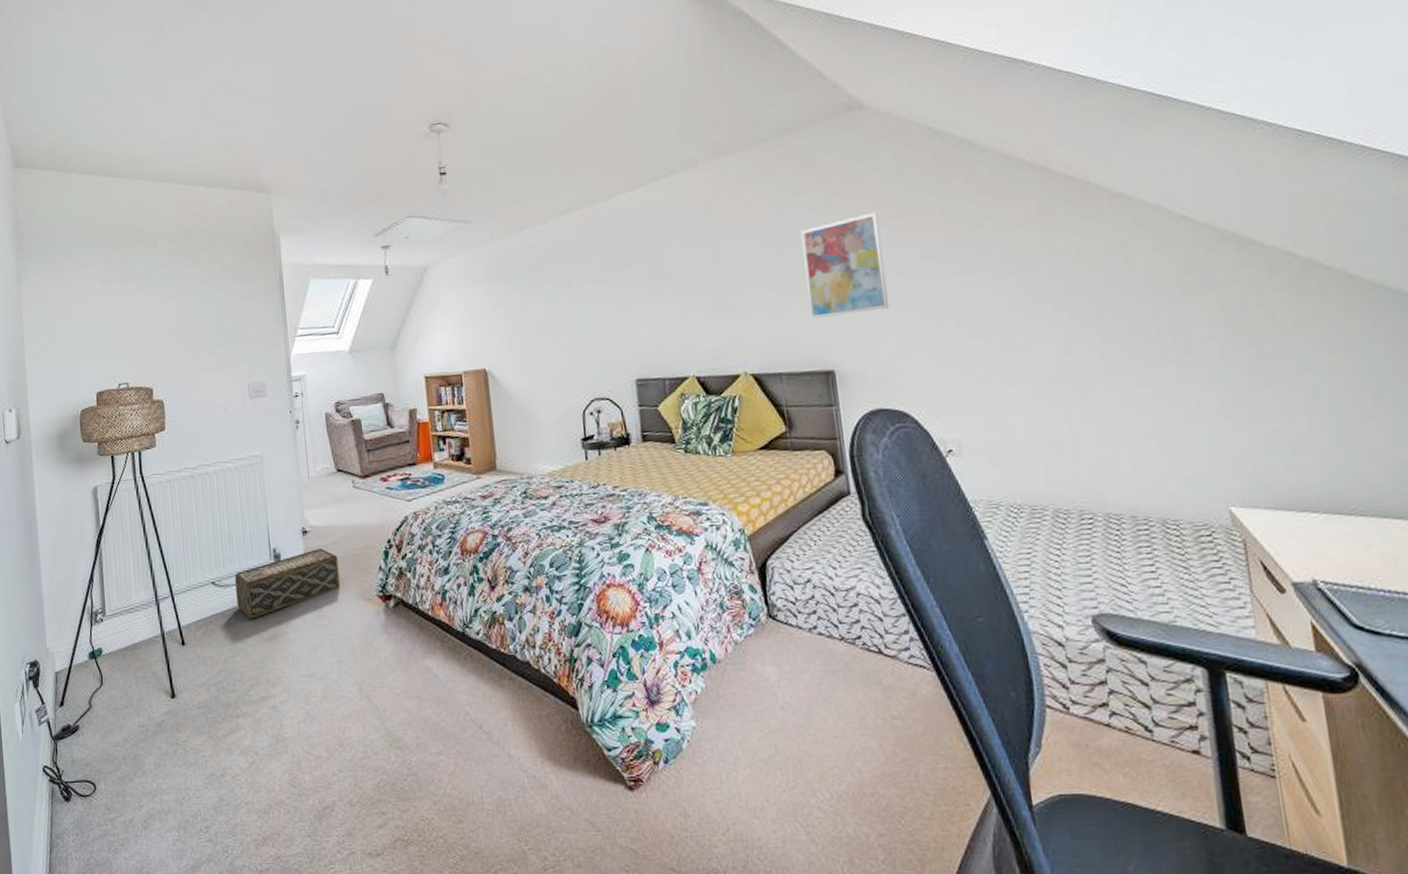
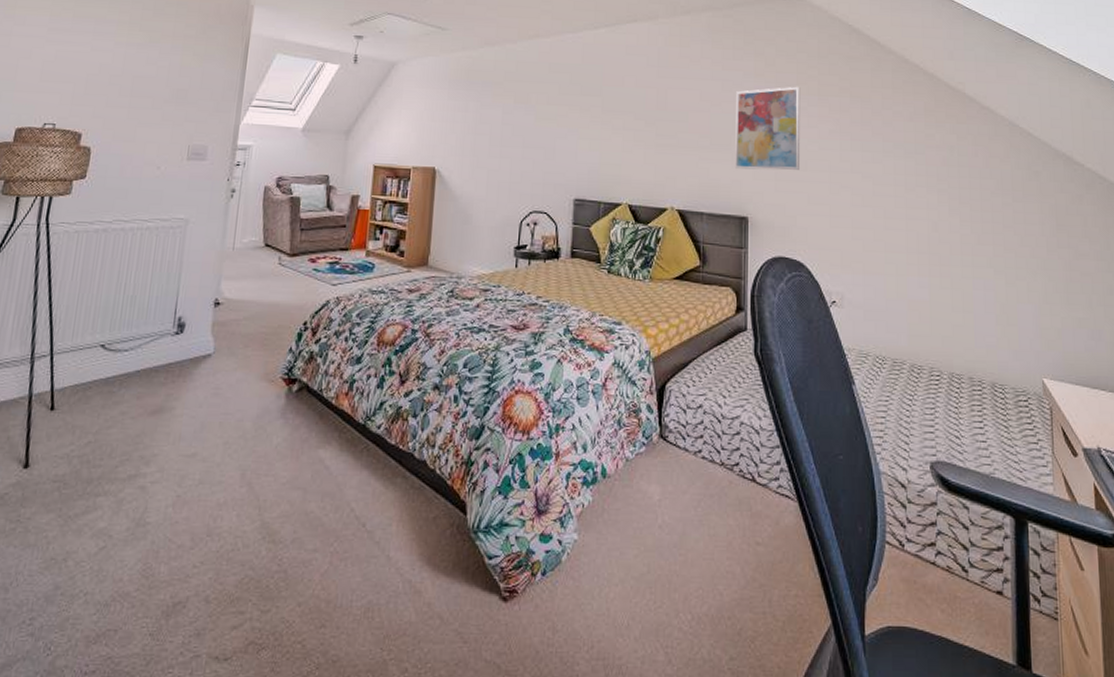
woven basket: present [234,548,340,619] -> none [124,322,247,389]

